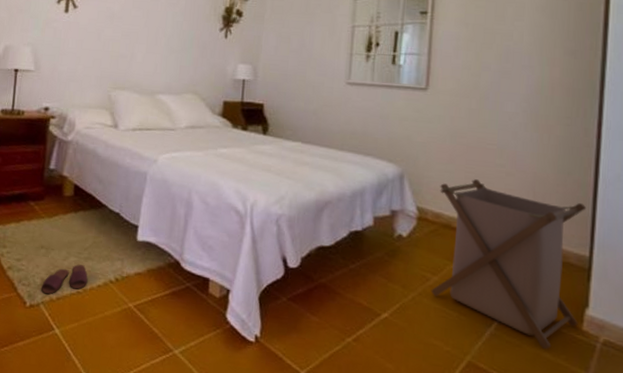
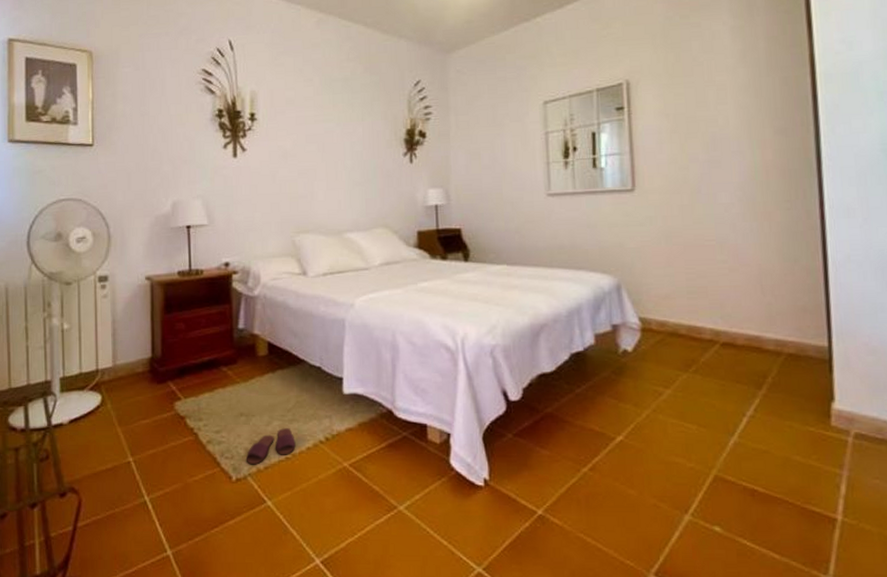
laundry basket: present [431,179,587,349] -> none [661,280,826,451]

